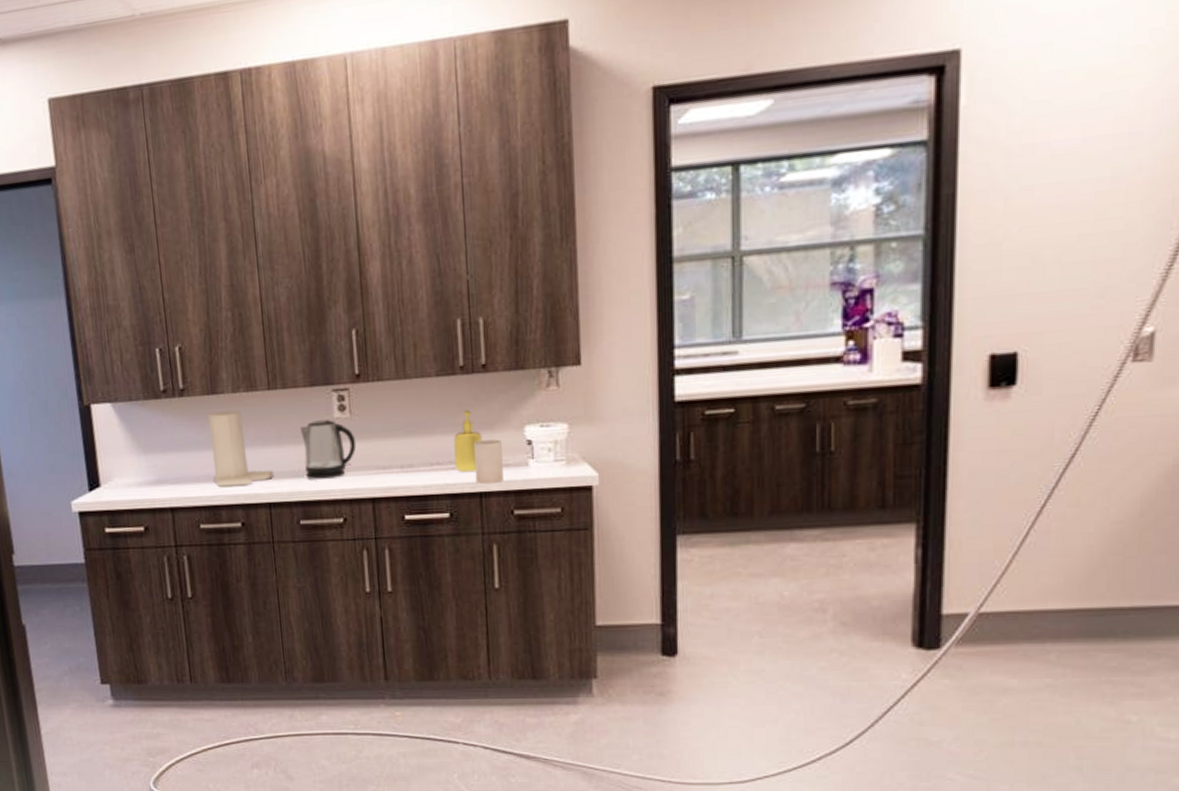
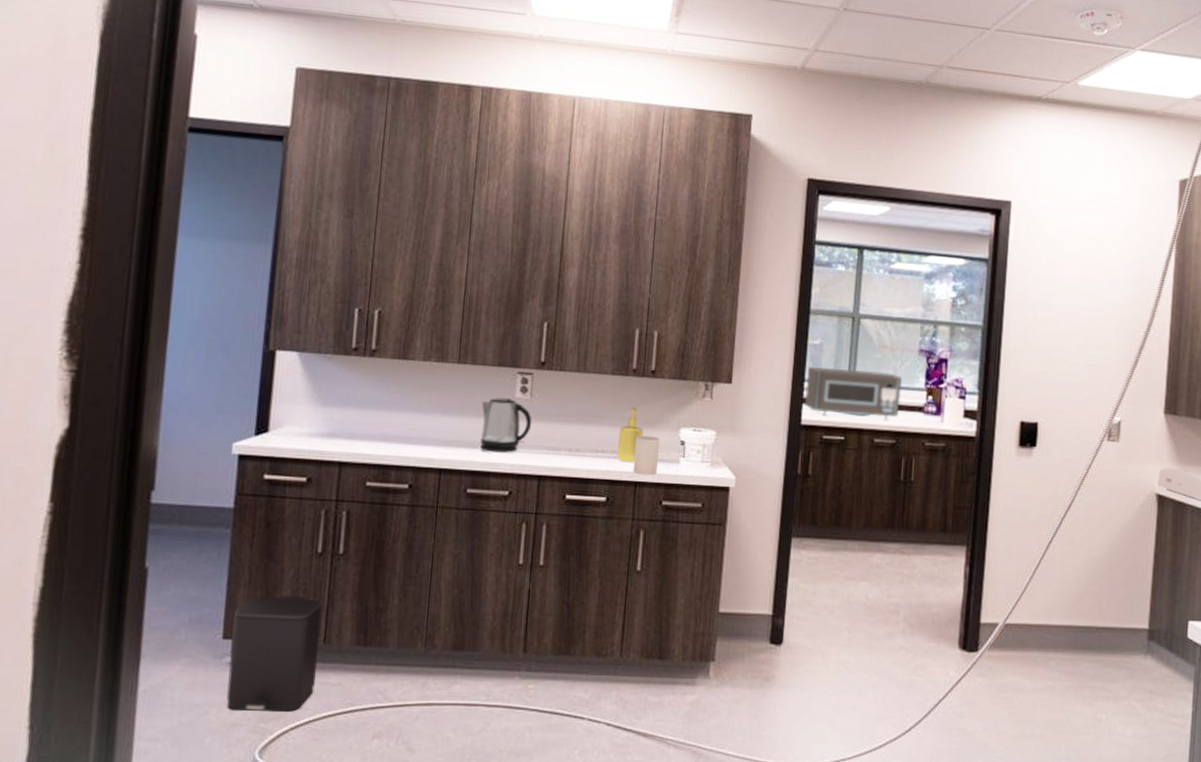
pedal bin: none [106,640,190,747] -> present [226,595,322,712]
paper towel: present [208,410,275,487] -> none [388,376,450,449]
microwave: none [676,319,810,386] -> present [804,367,902,420]

